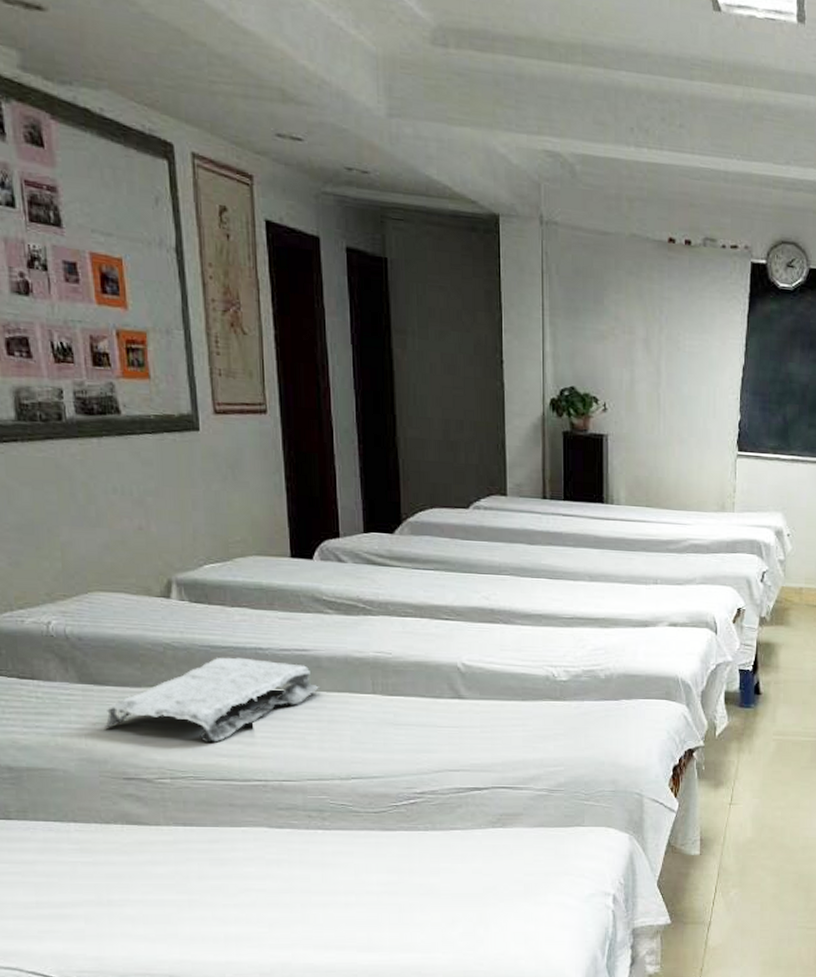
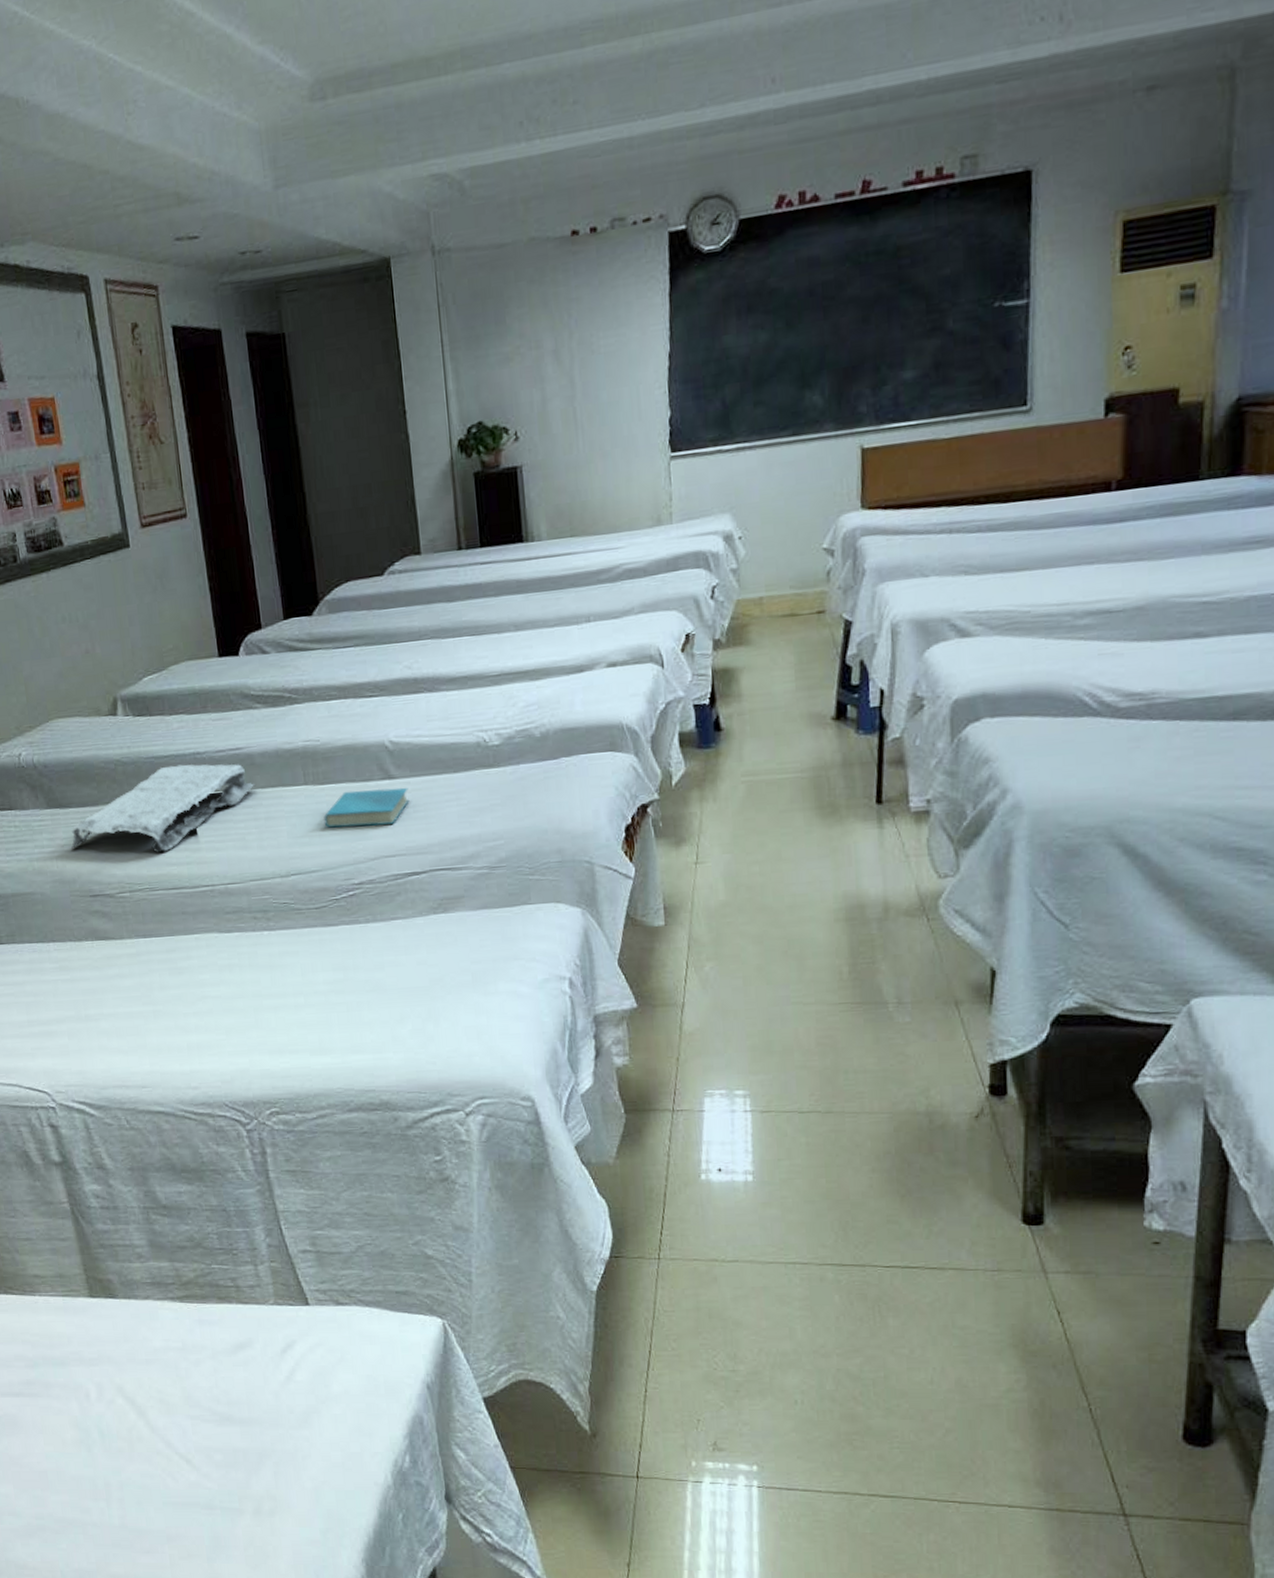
book: none [390,705,477,741] -> present [323,787,409,828]

